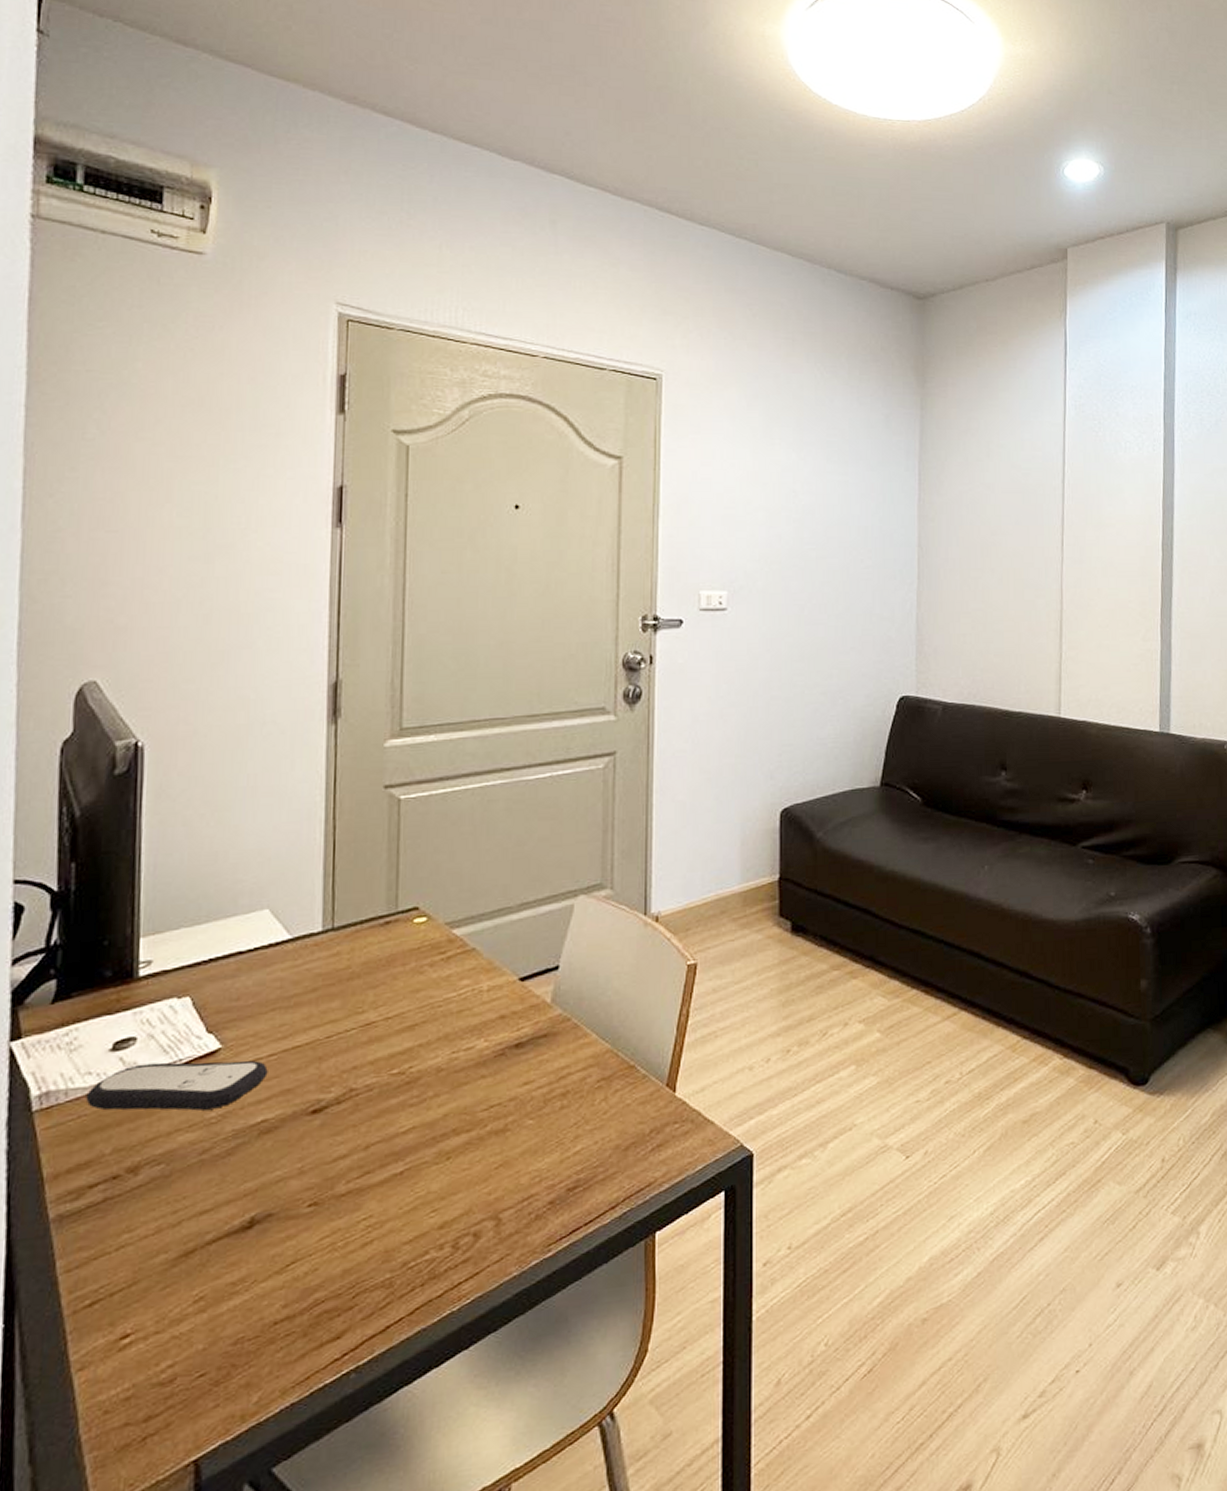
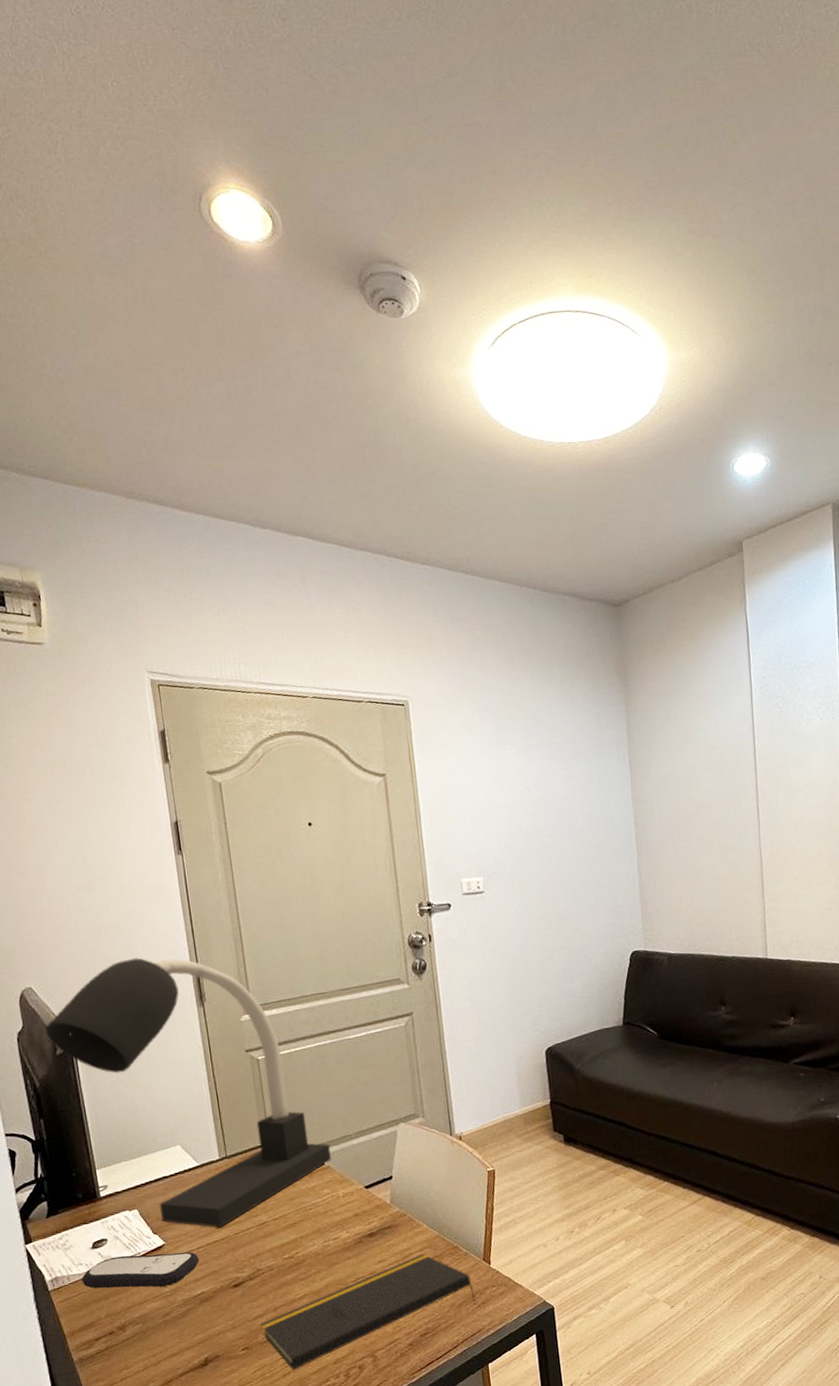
desk lamp: none [103,654,479,1028] -> present [44,958,331,1228]
notepad: none [341,1074,650,1237] -> present [260,1254,477,1370]

